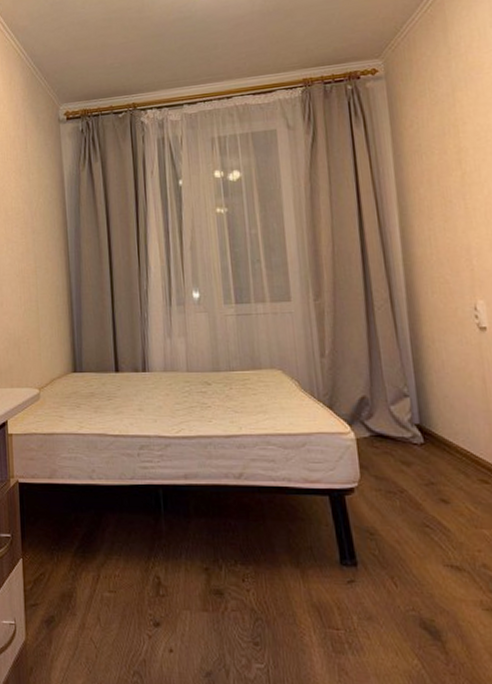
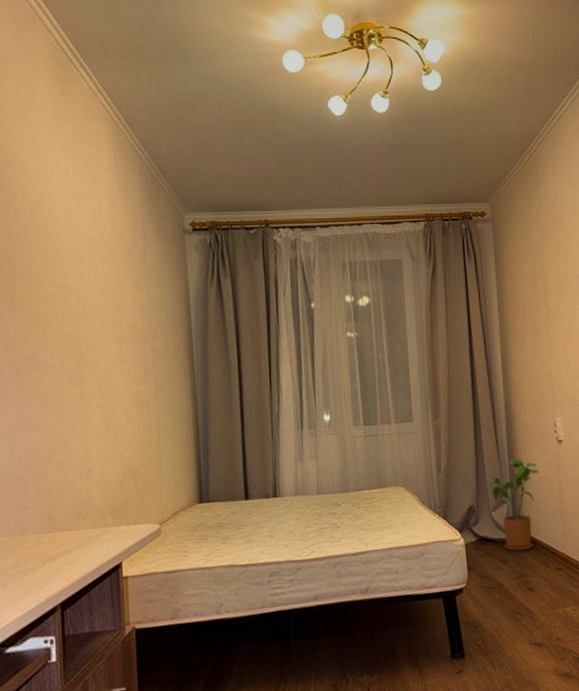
house plant: none [386,346,453,454] -> present [489,458,539,552]

